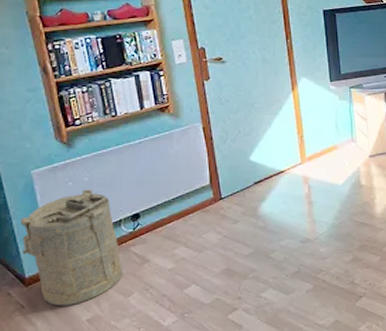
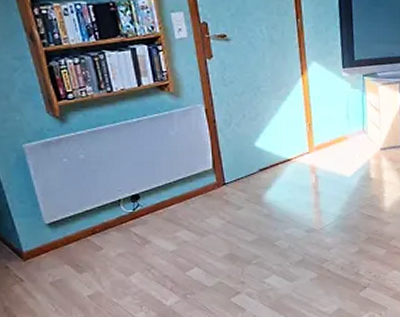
laundry hamper: present [20,189,122,306] -> none [14,166,123,281]

